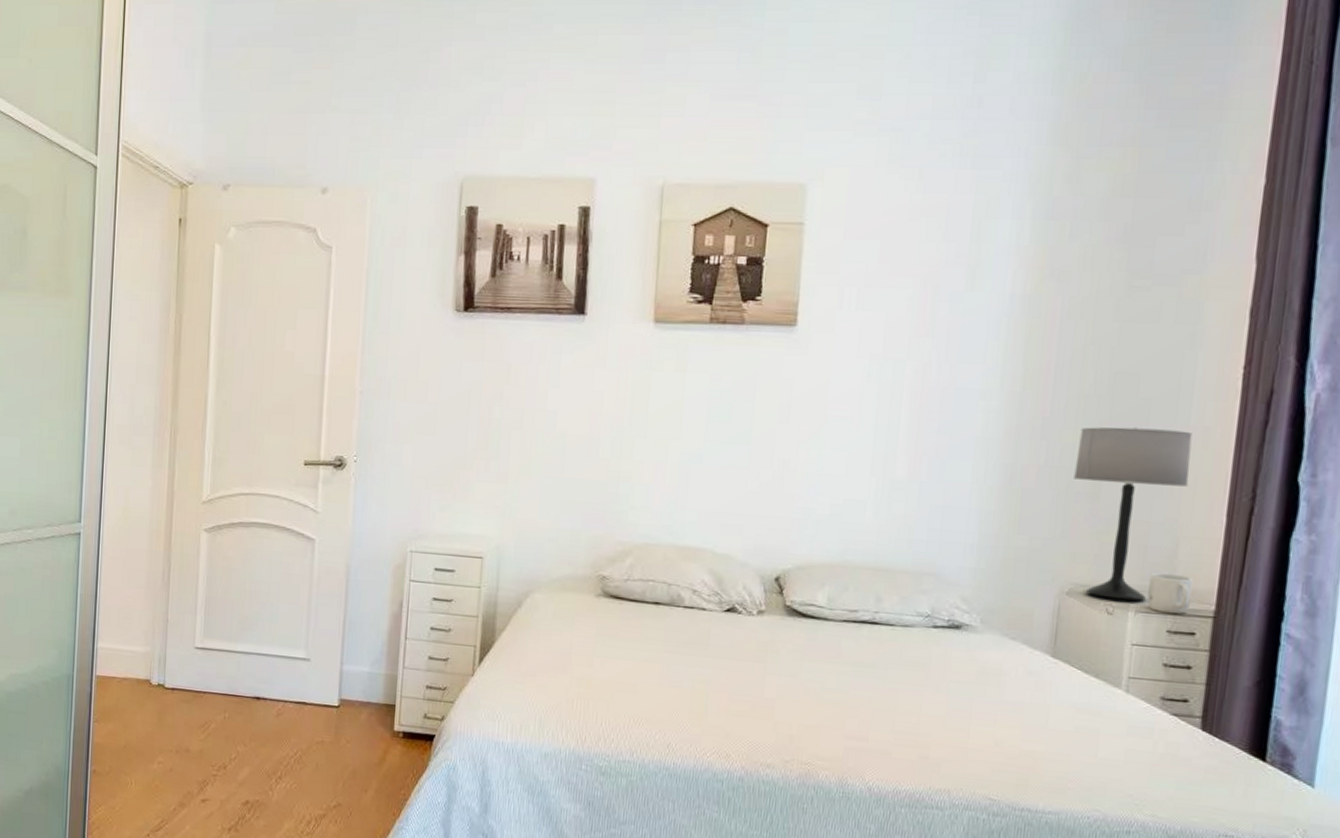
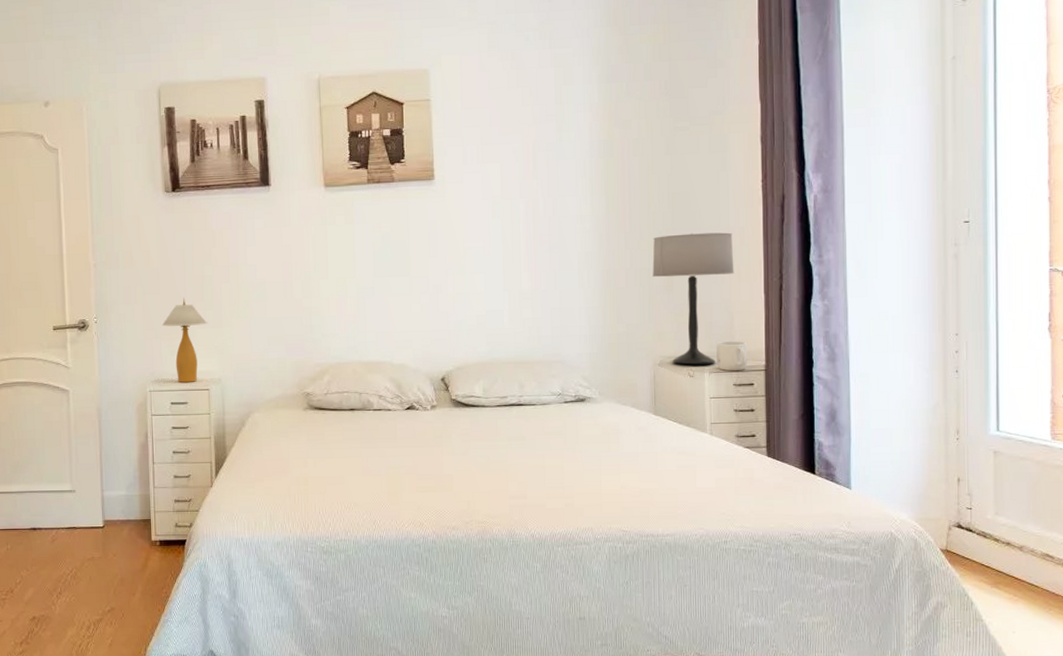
table lamp: none [434,443,491,547] -> present [162,298,208,382]

